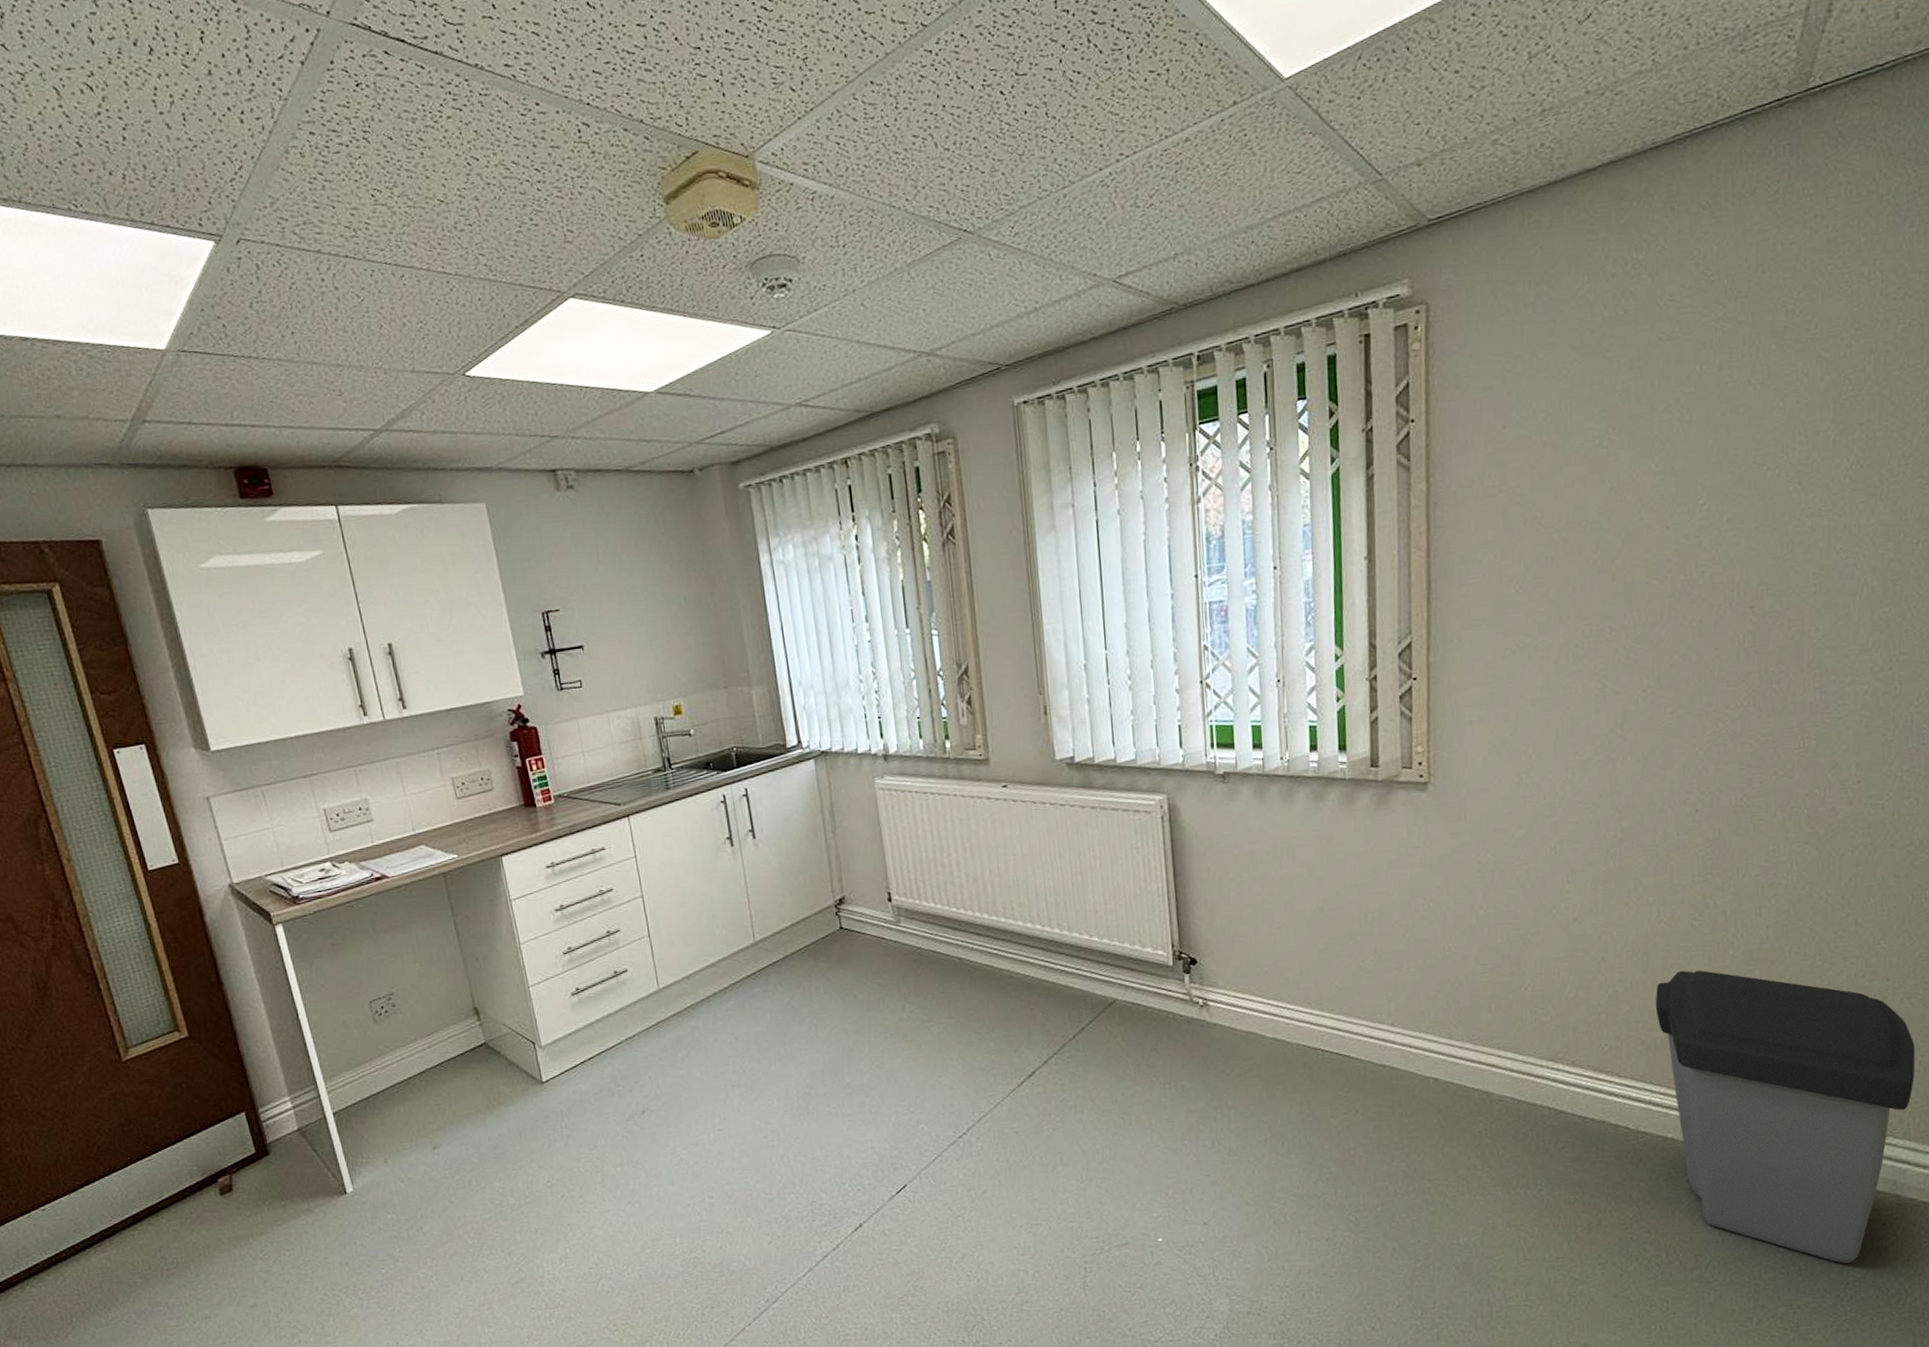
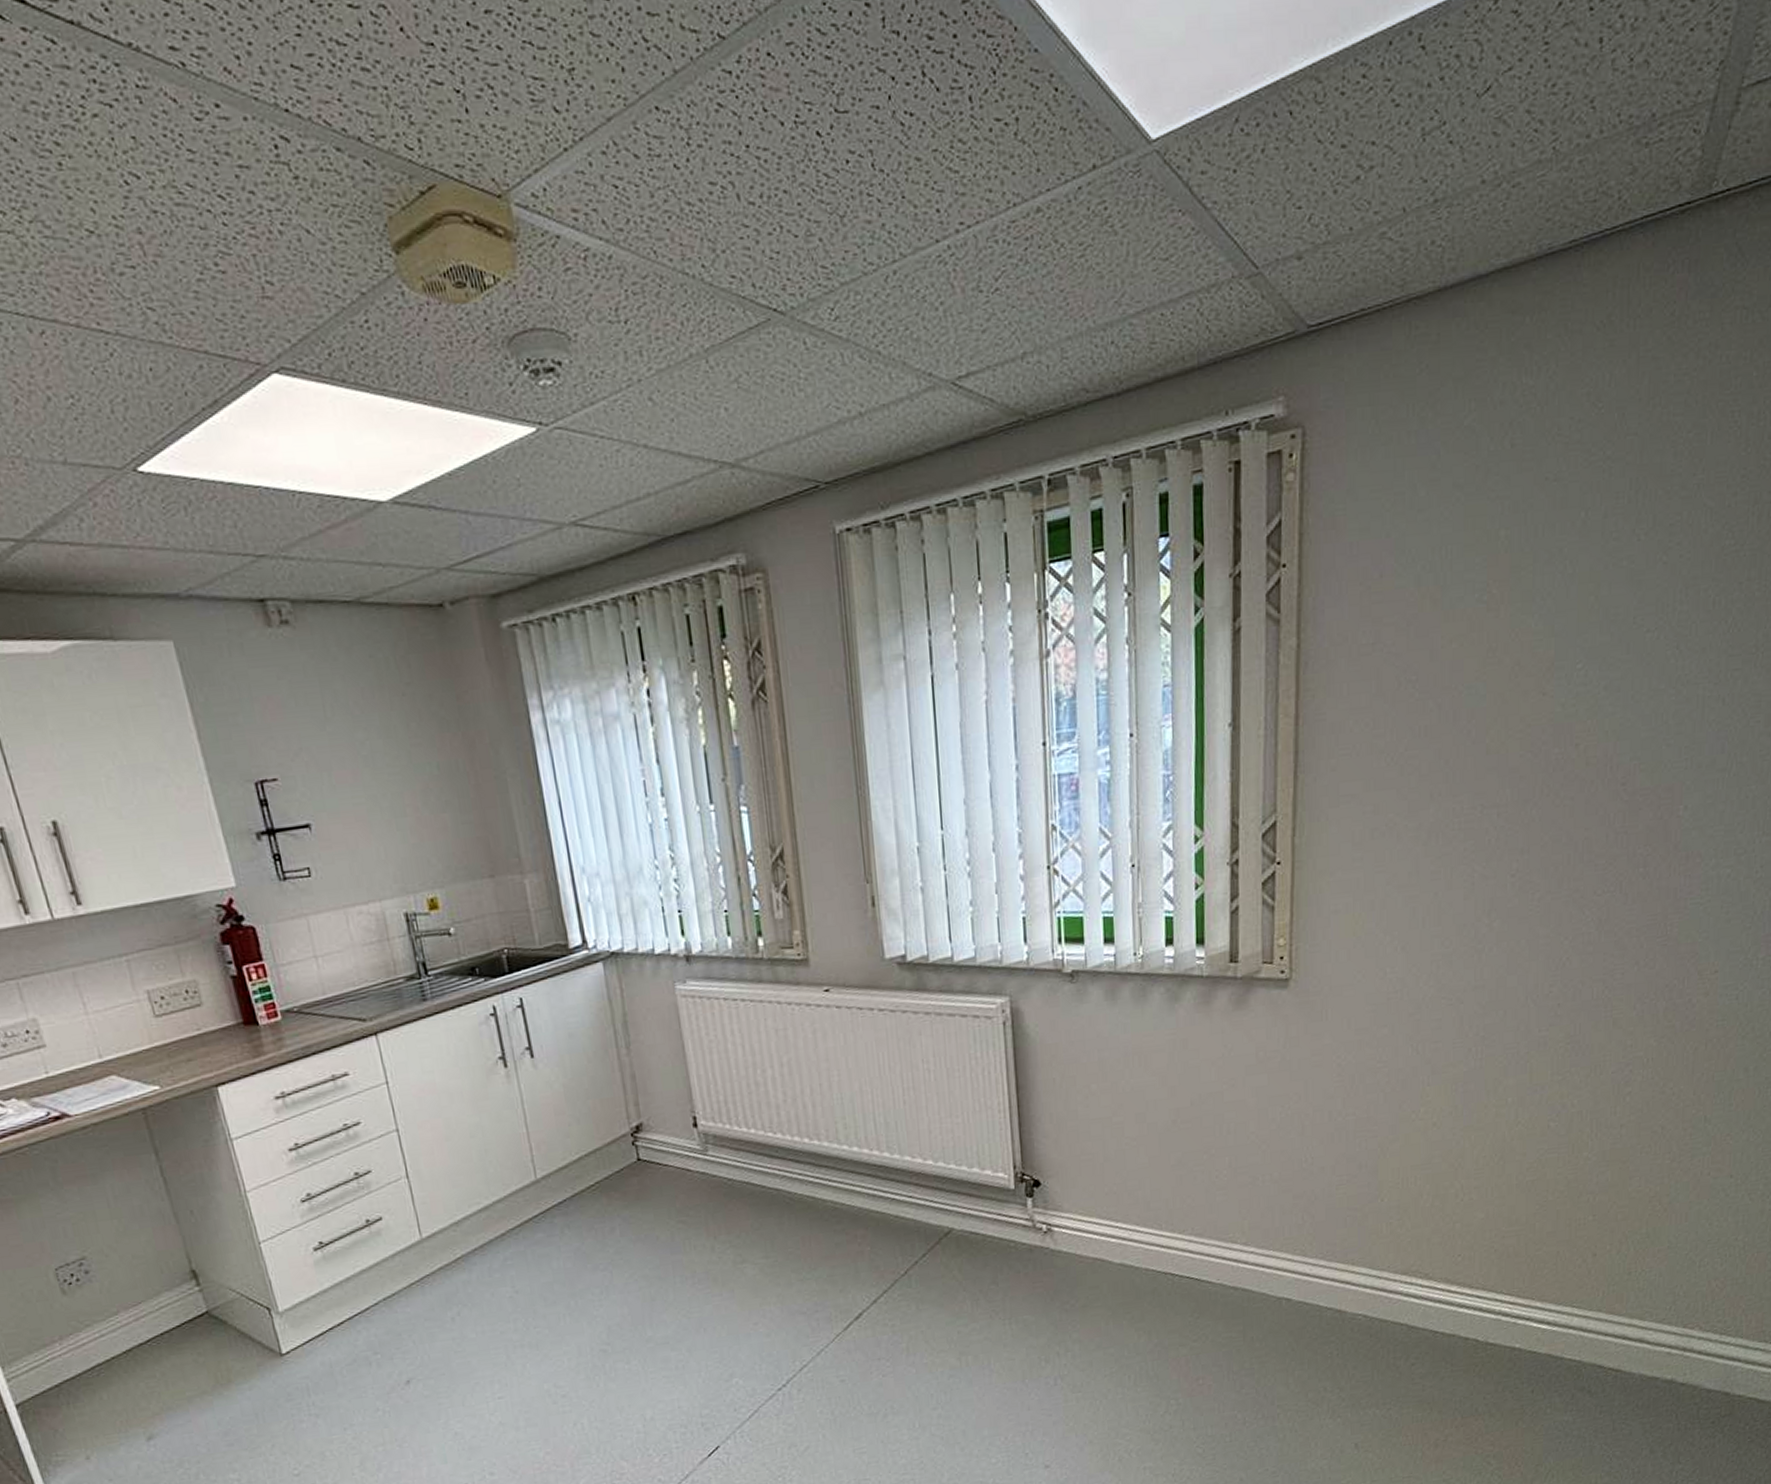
trash can: present [1655,970,1915,1263] -> none [1509,1173,1752,1464]

